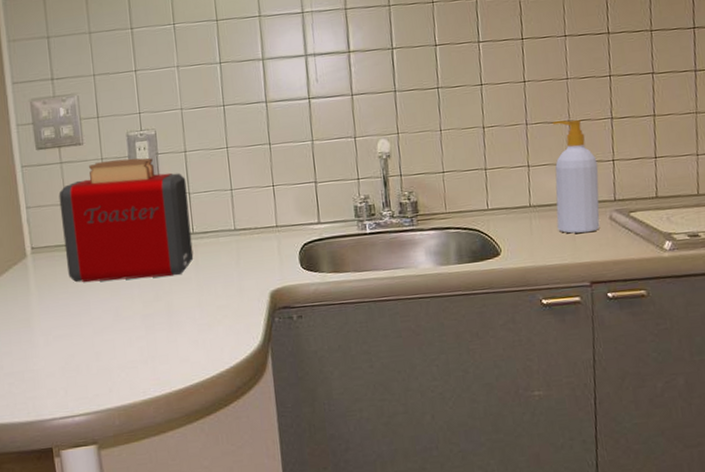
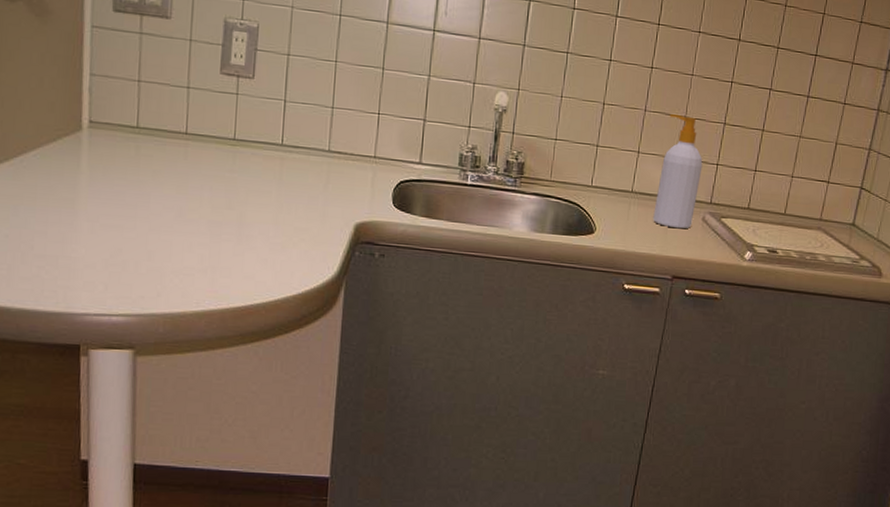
toaster: present [58,158,194,283] -> none [129,43,284,186]

